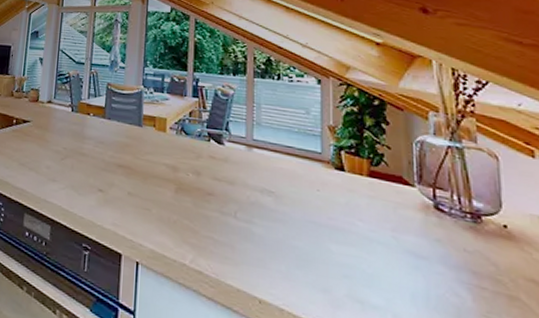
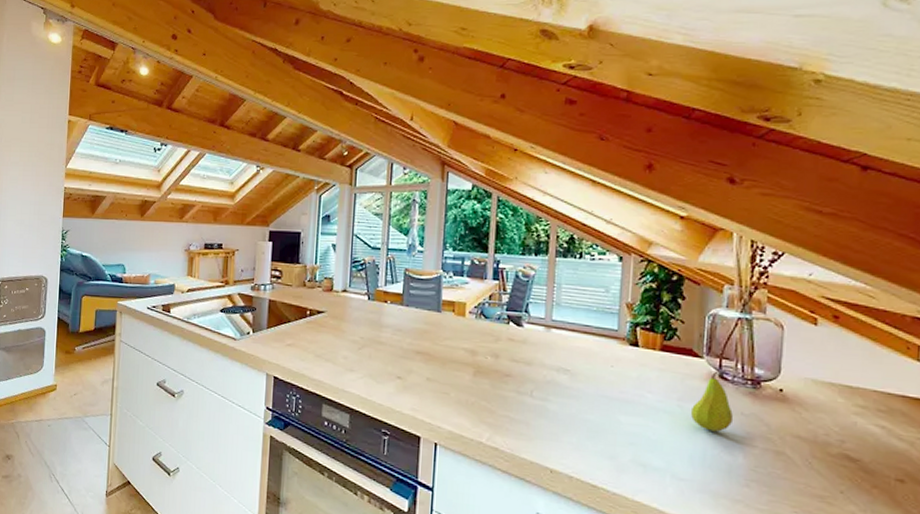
fruit: none [407,199,456,269] -> present [690,369,734,432]

